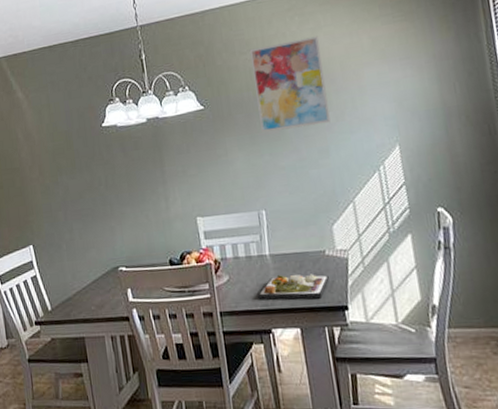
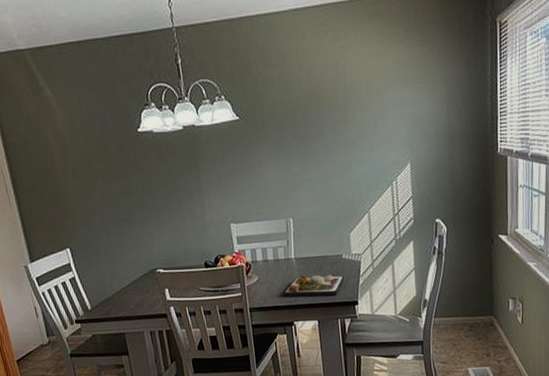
wall art: present [249,36,331,133] -> none [284,54,354,146]

